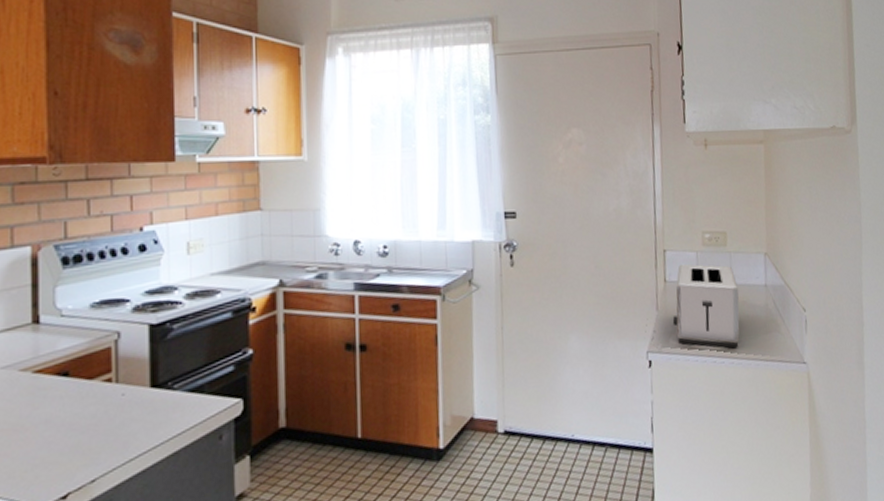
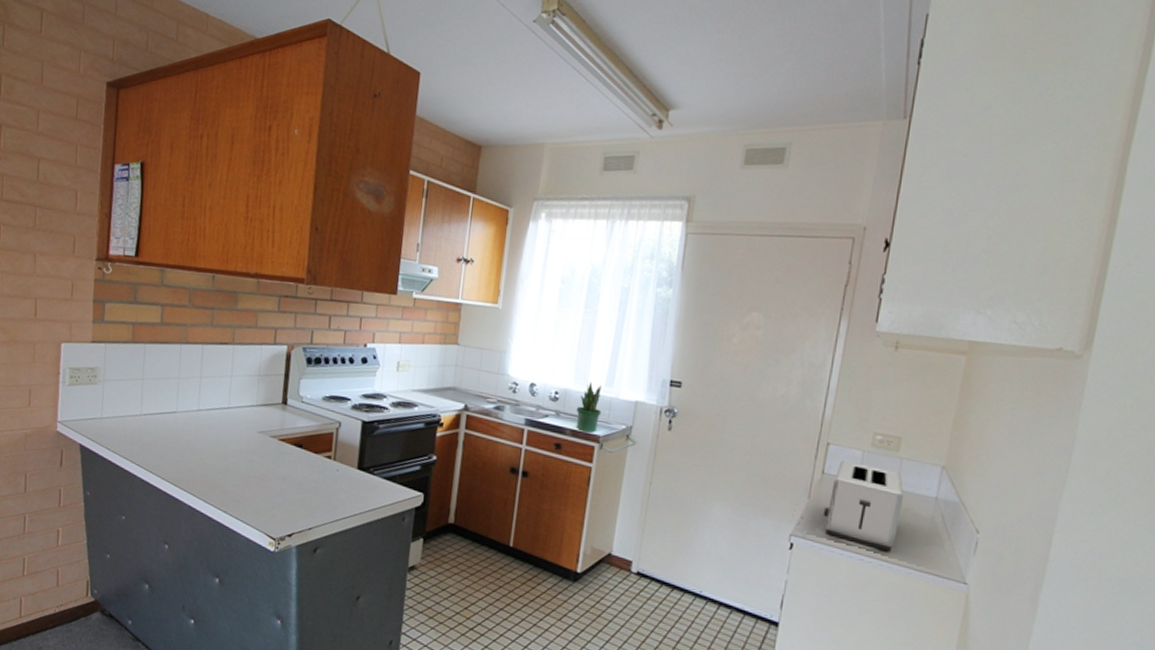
planter: none [409,227,438,287] -> present [575,381,603,434]

